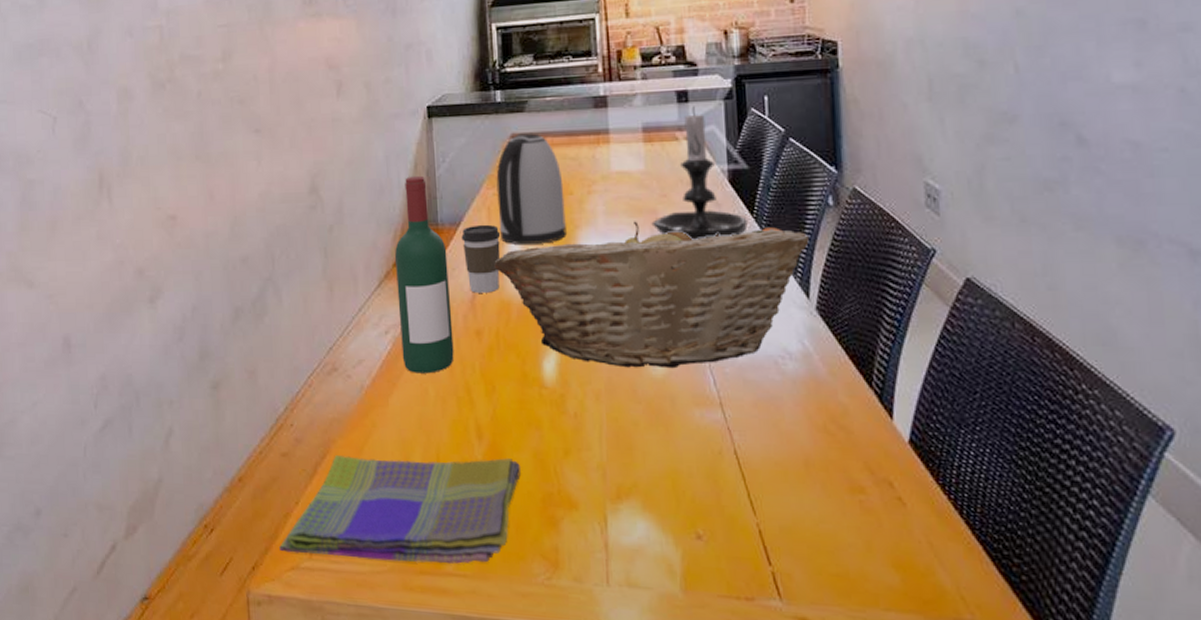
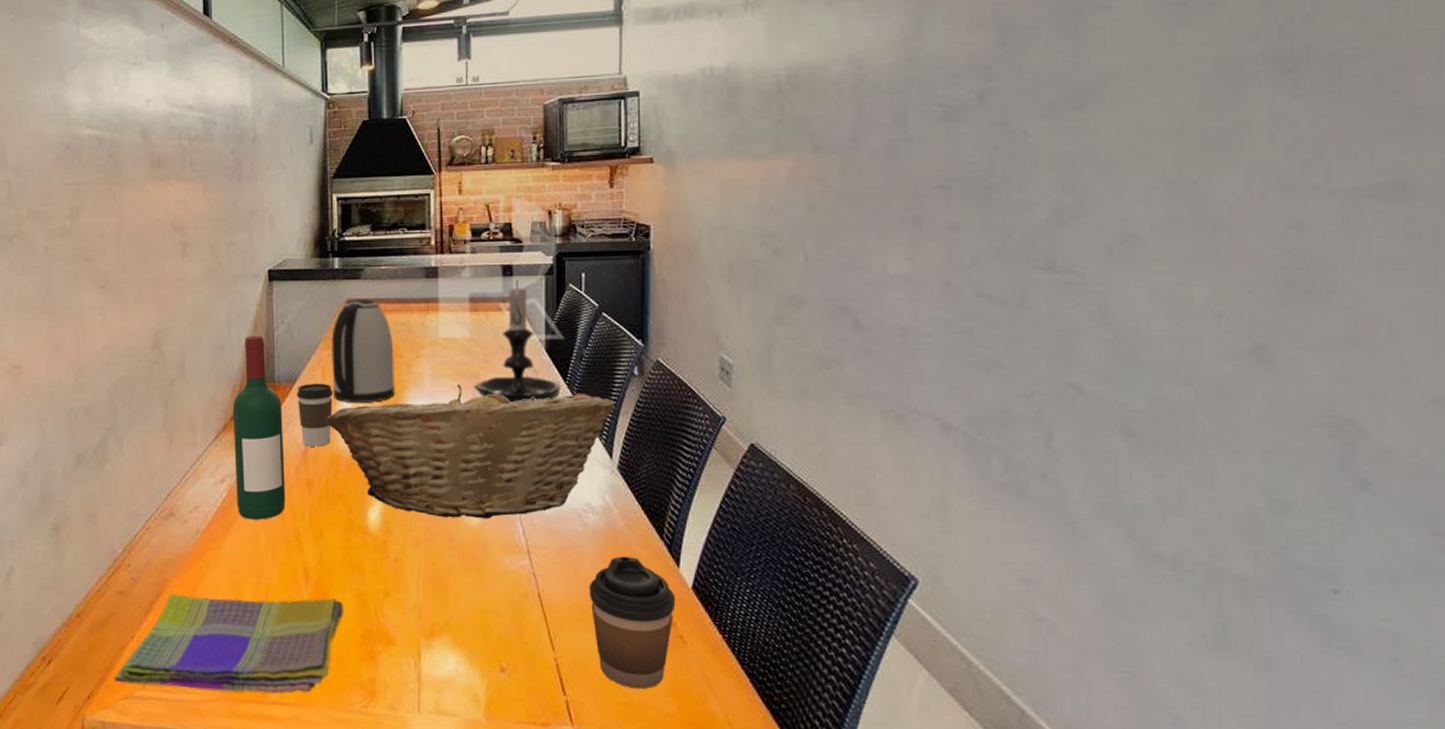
coffee cup: none [791,407,892,559] -> present [589,556,676,690]

